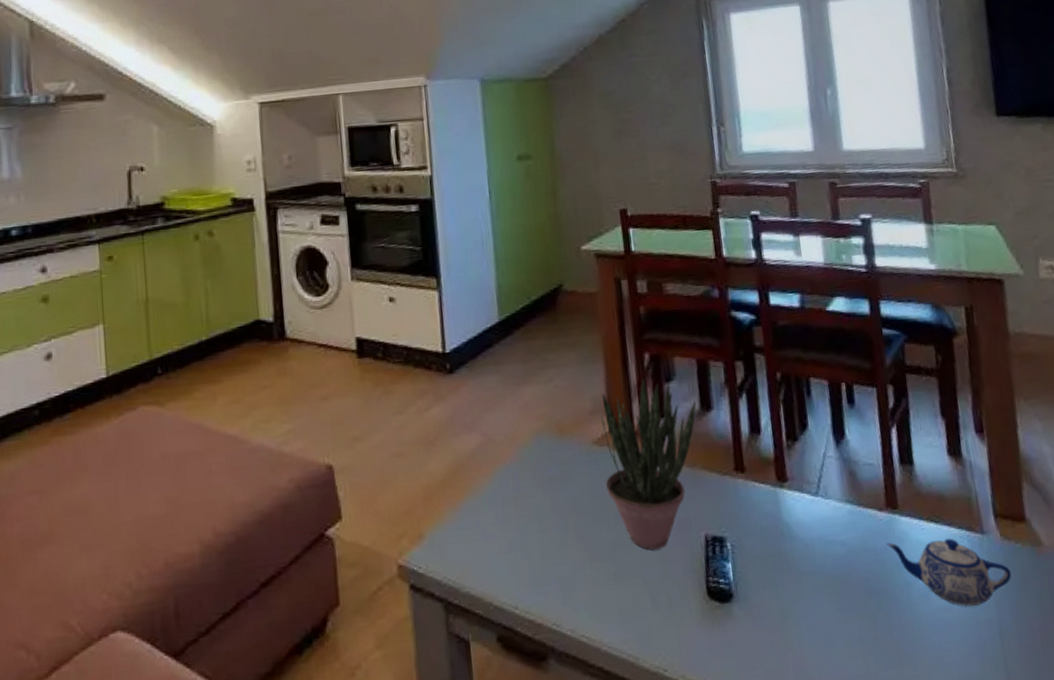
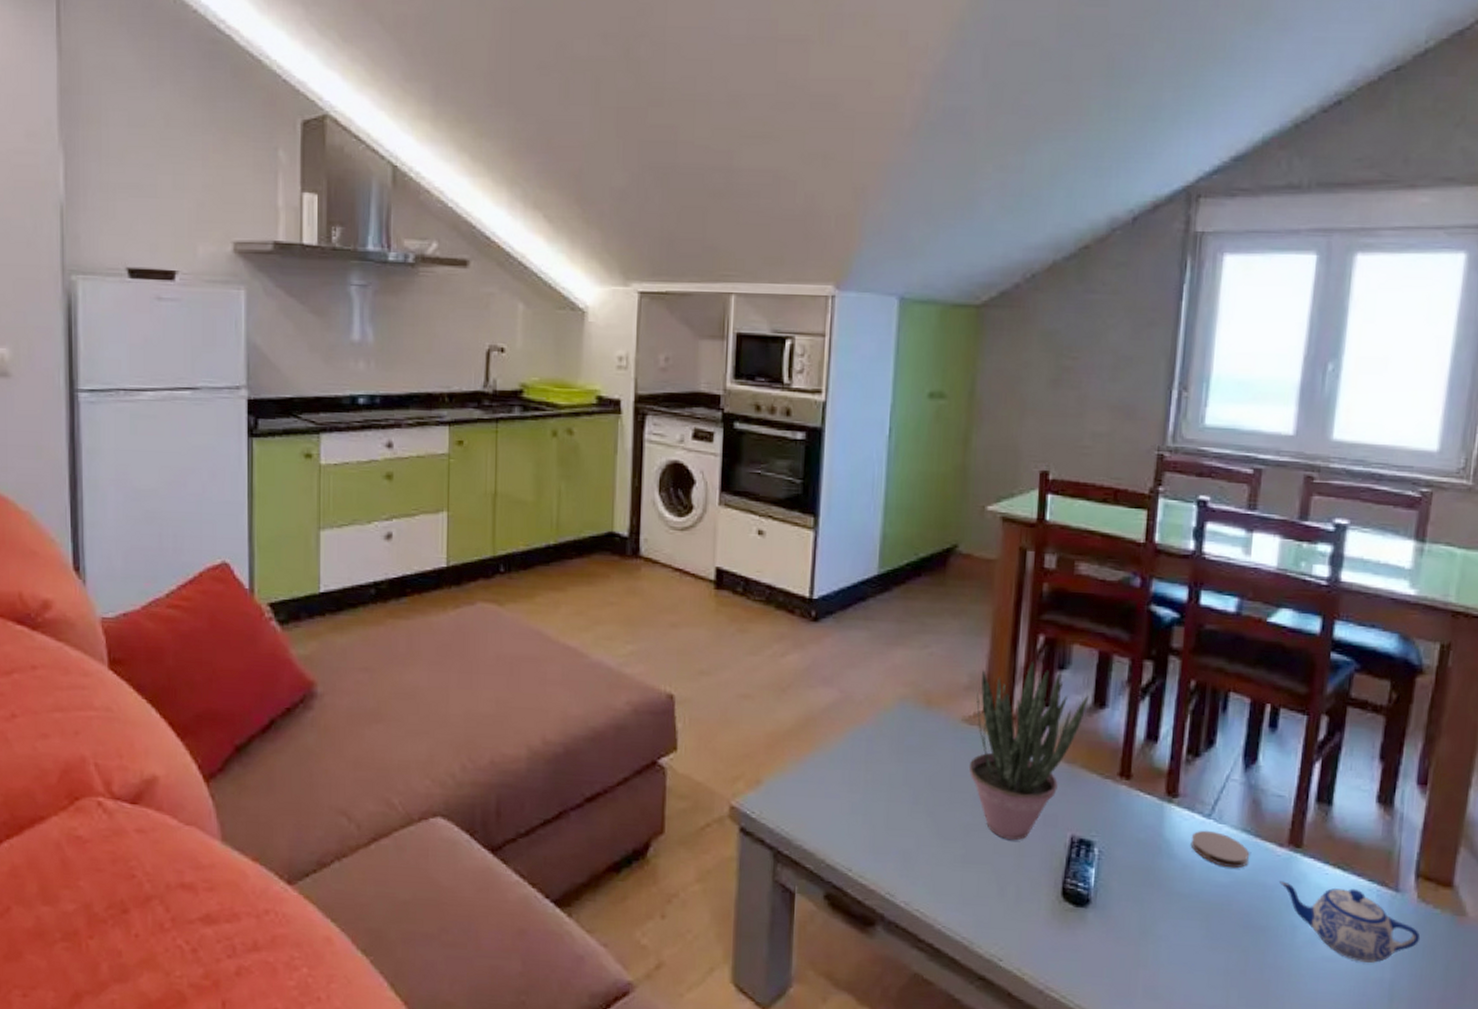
coaster: none [805,507,858,539] -> present [1190,830,1250,869]

